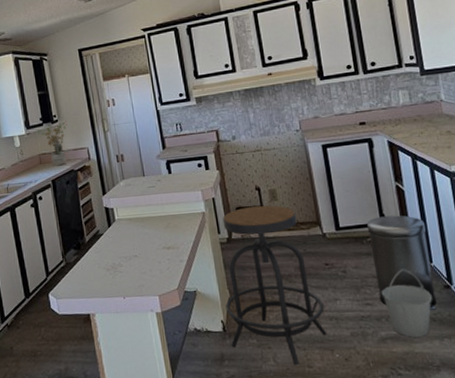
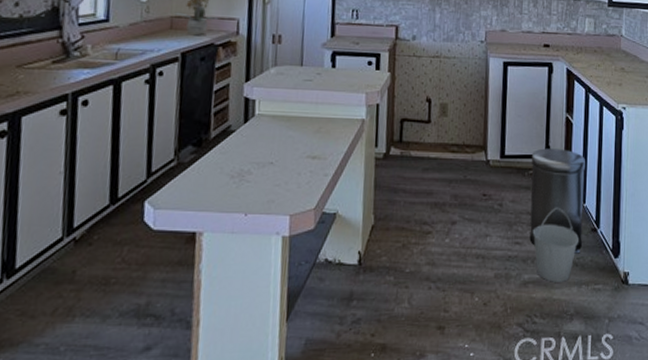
bar stool: present [222,205,328,366] -> none [364,120,473,310]

